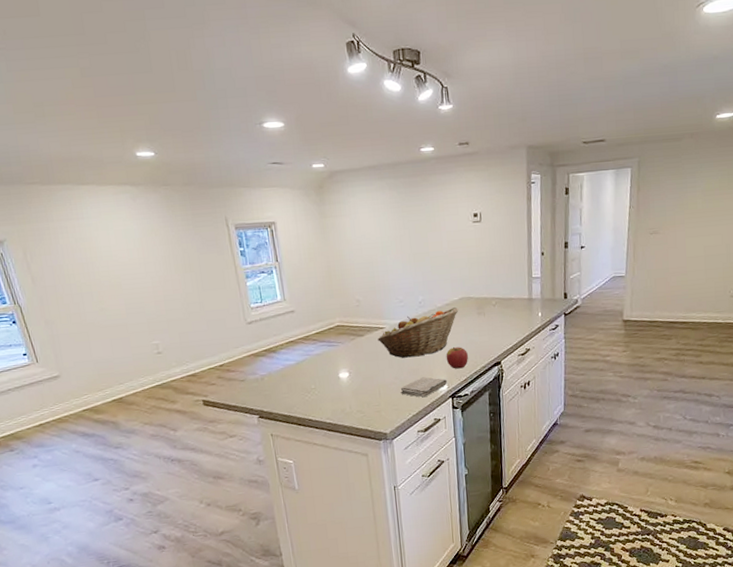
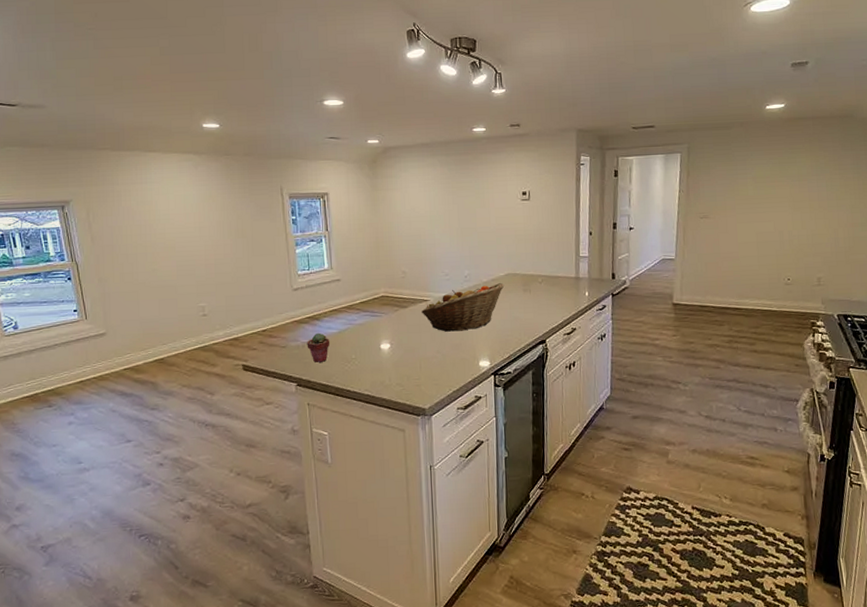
potted succulent: none [265,365,289,394] -> present [307,332,330,362]
washcloth: present [400,377,447,397] -> none [442,352,490,373]
apple: present [446,347,469,369] -> none [489,323,513,346]

